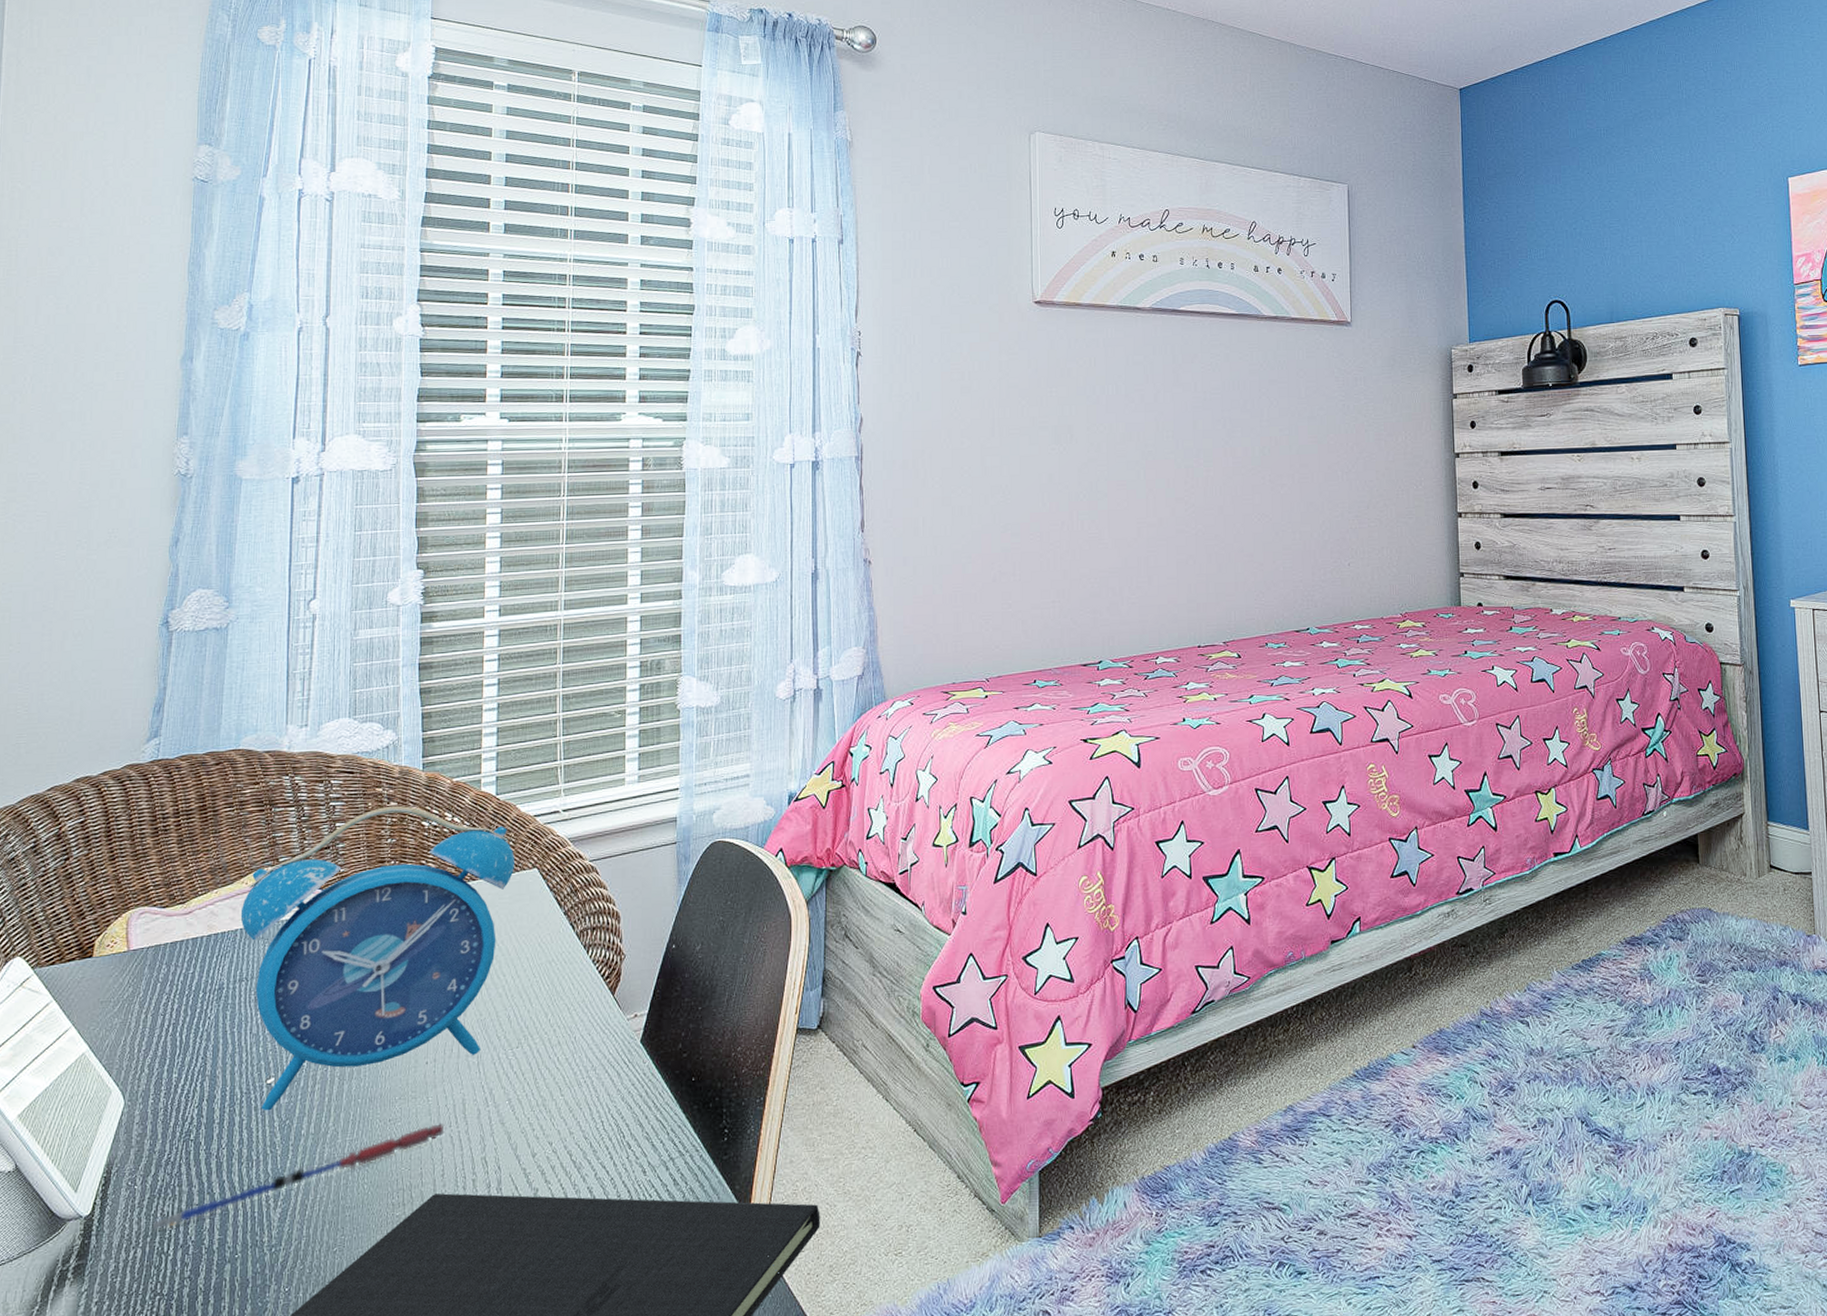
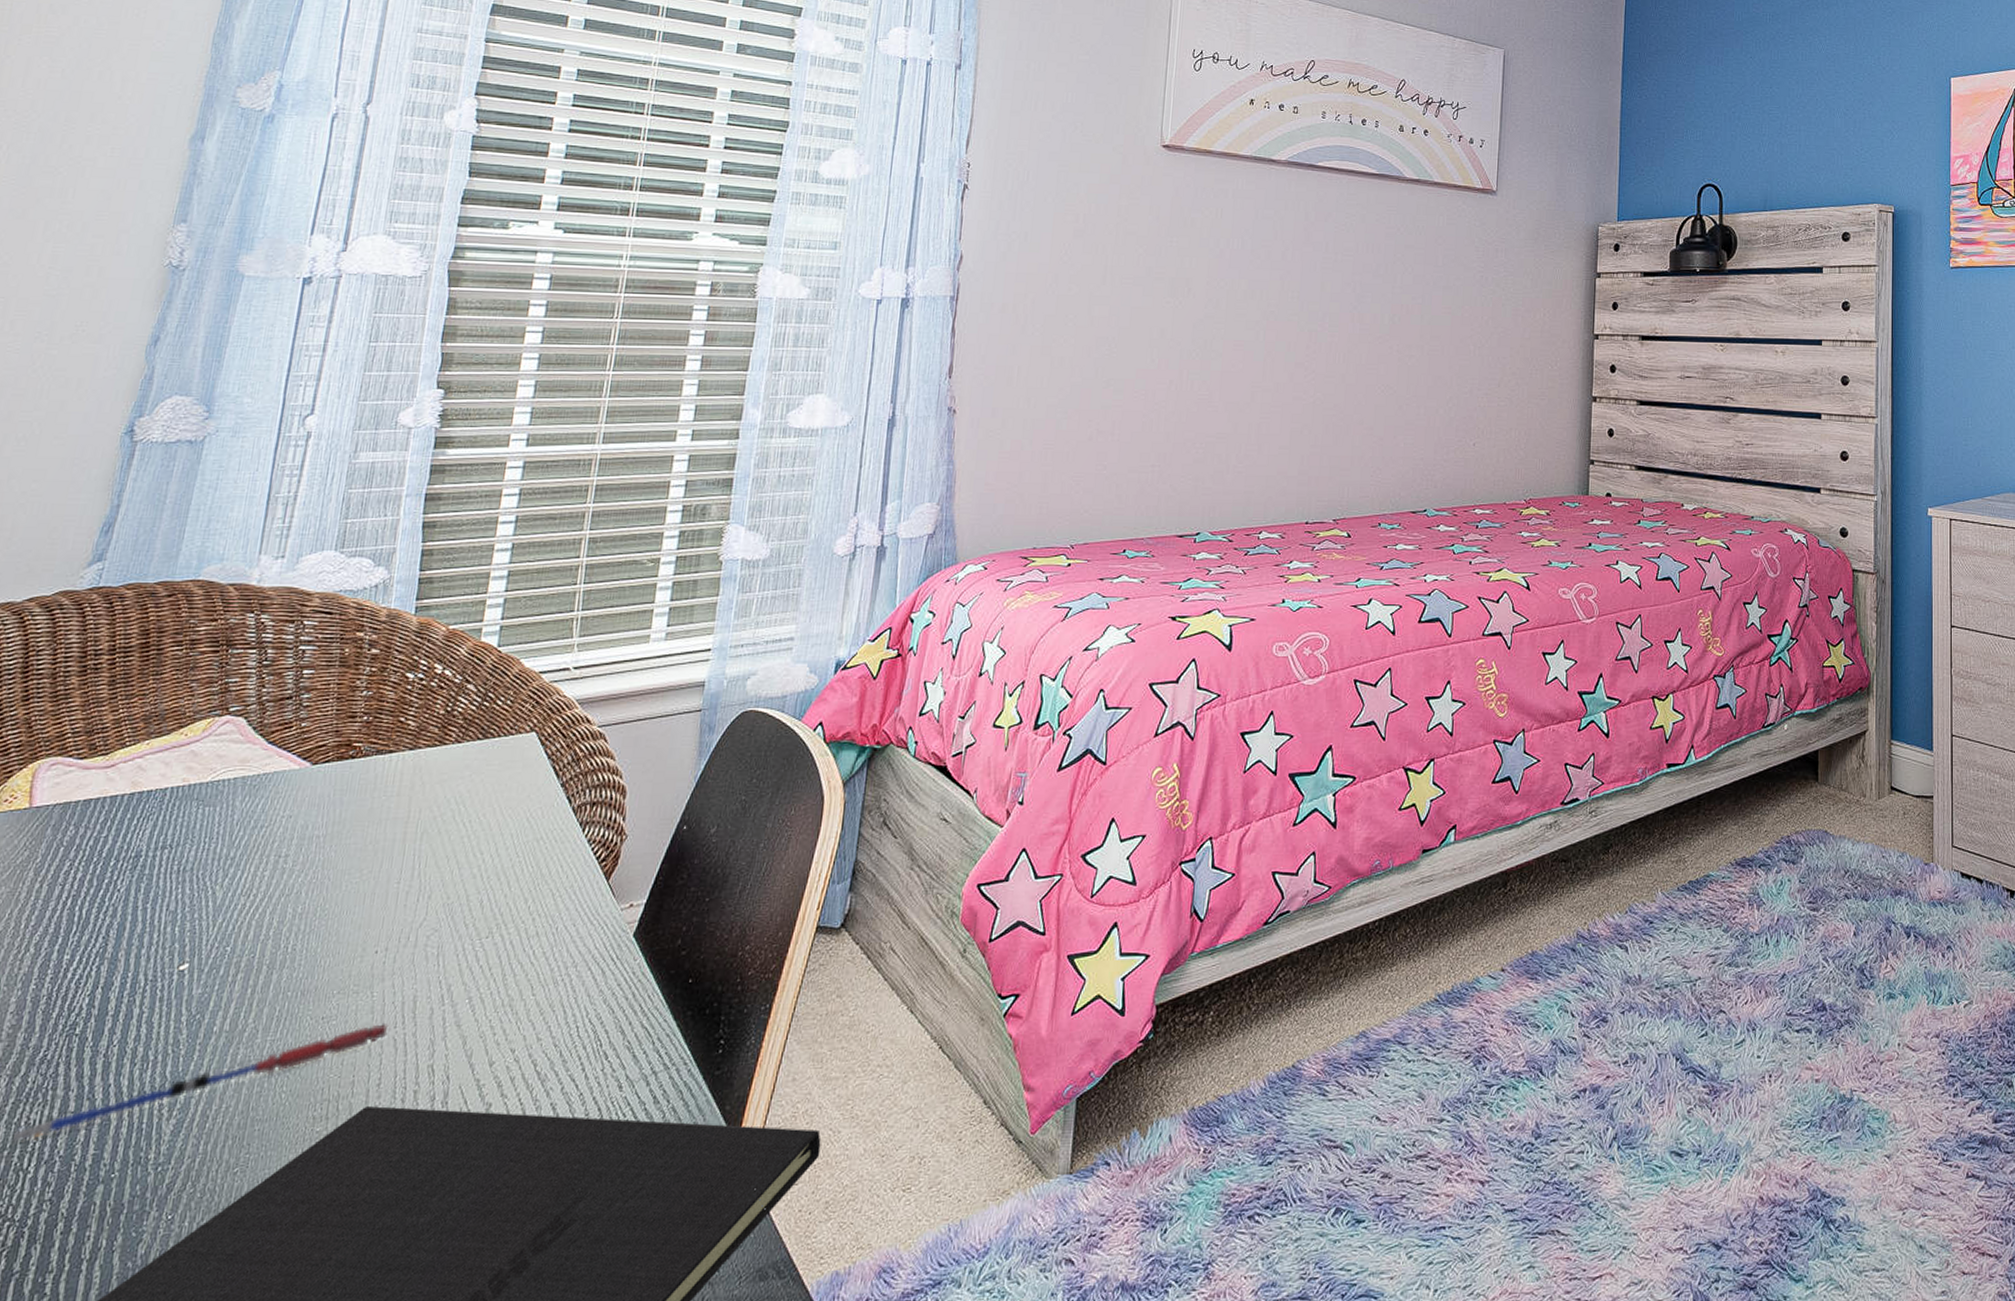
alarm clock: present [240,806,515,1111] -> none [168,654,511,1003]

